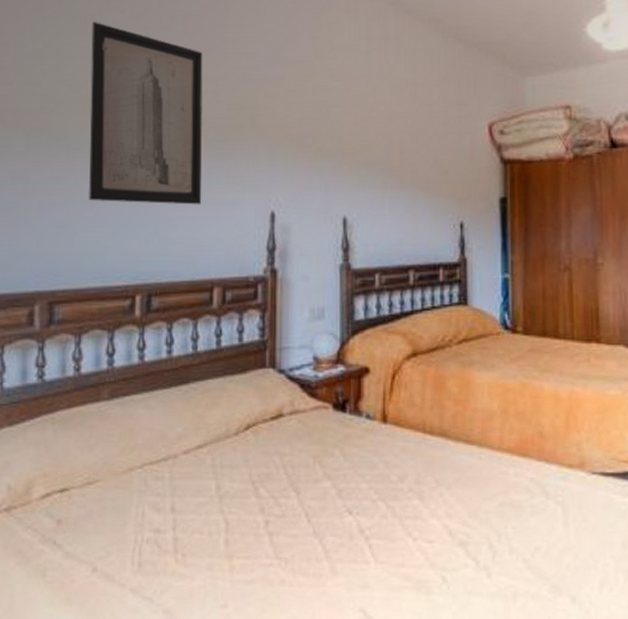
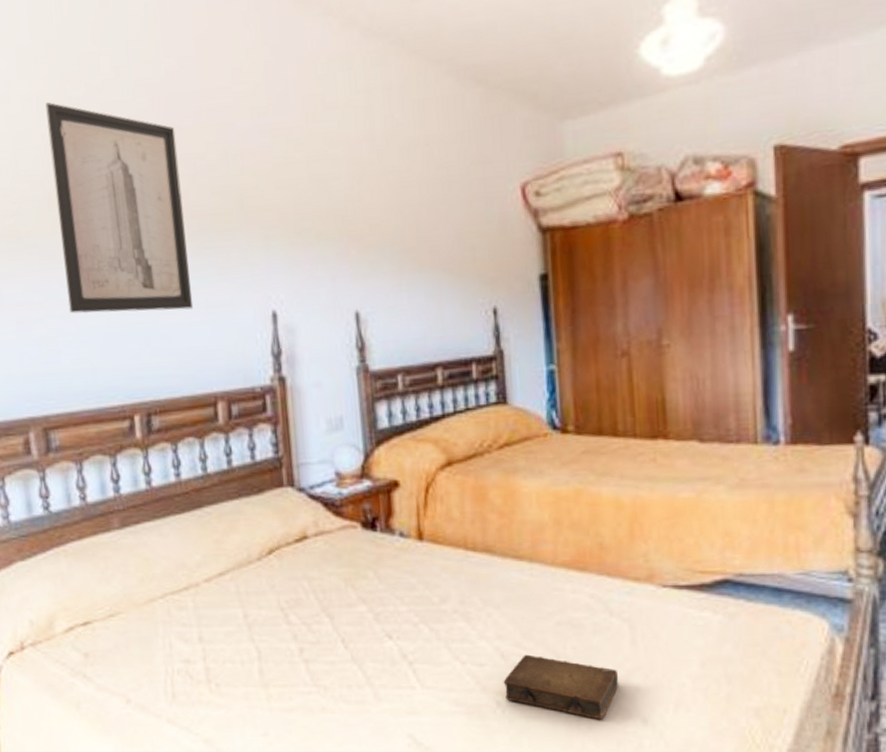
book: none [449,533,551,597] -> present [503,654,618,720]

